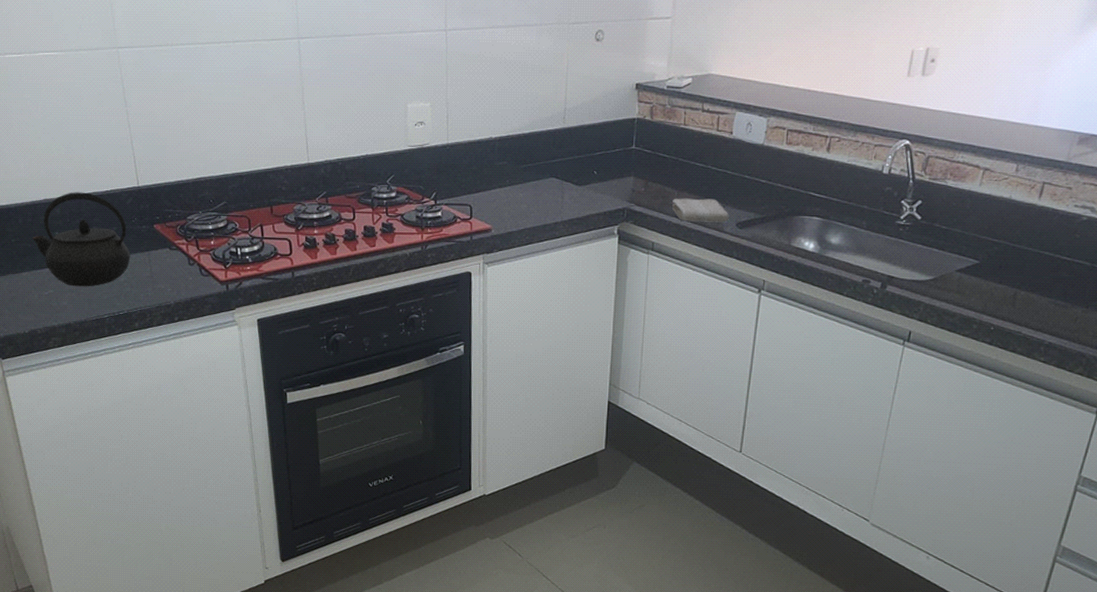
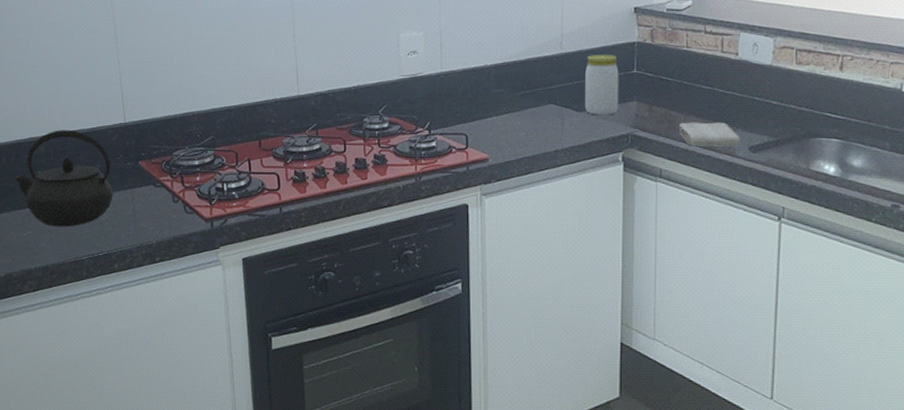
jar: none [584,130,618,190] -> present [584,55,619,115]

